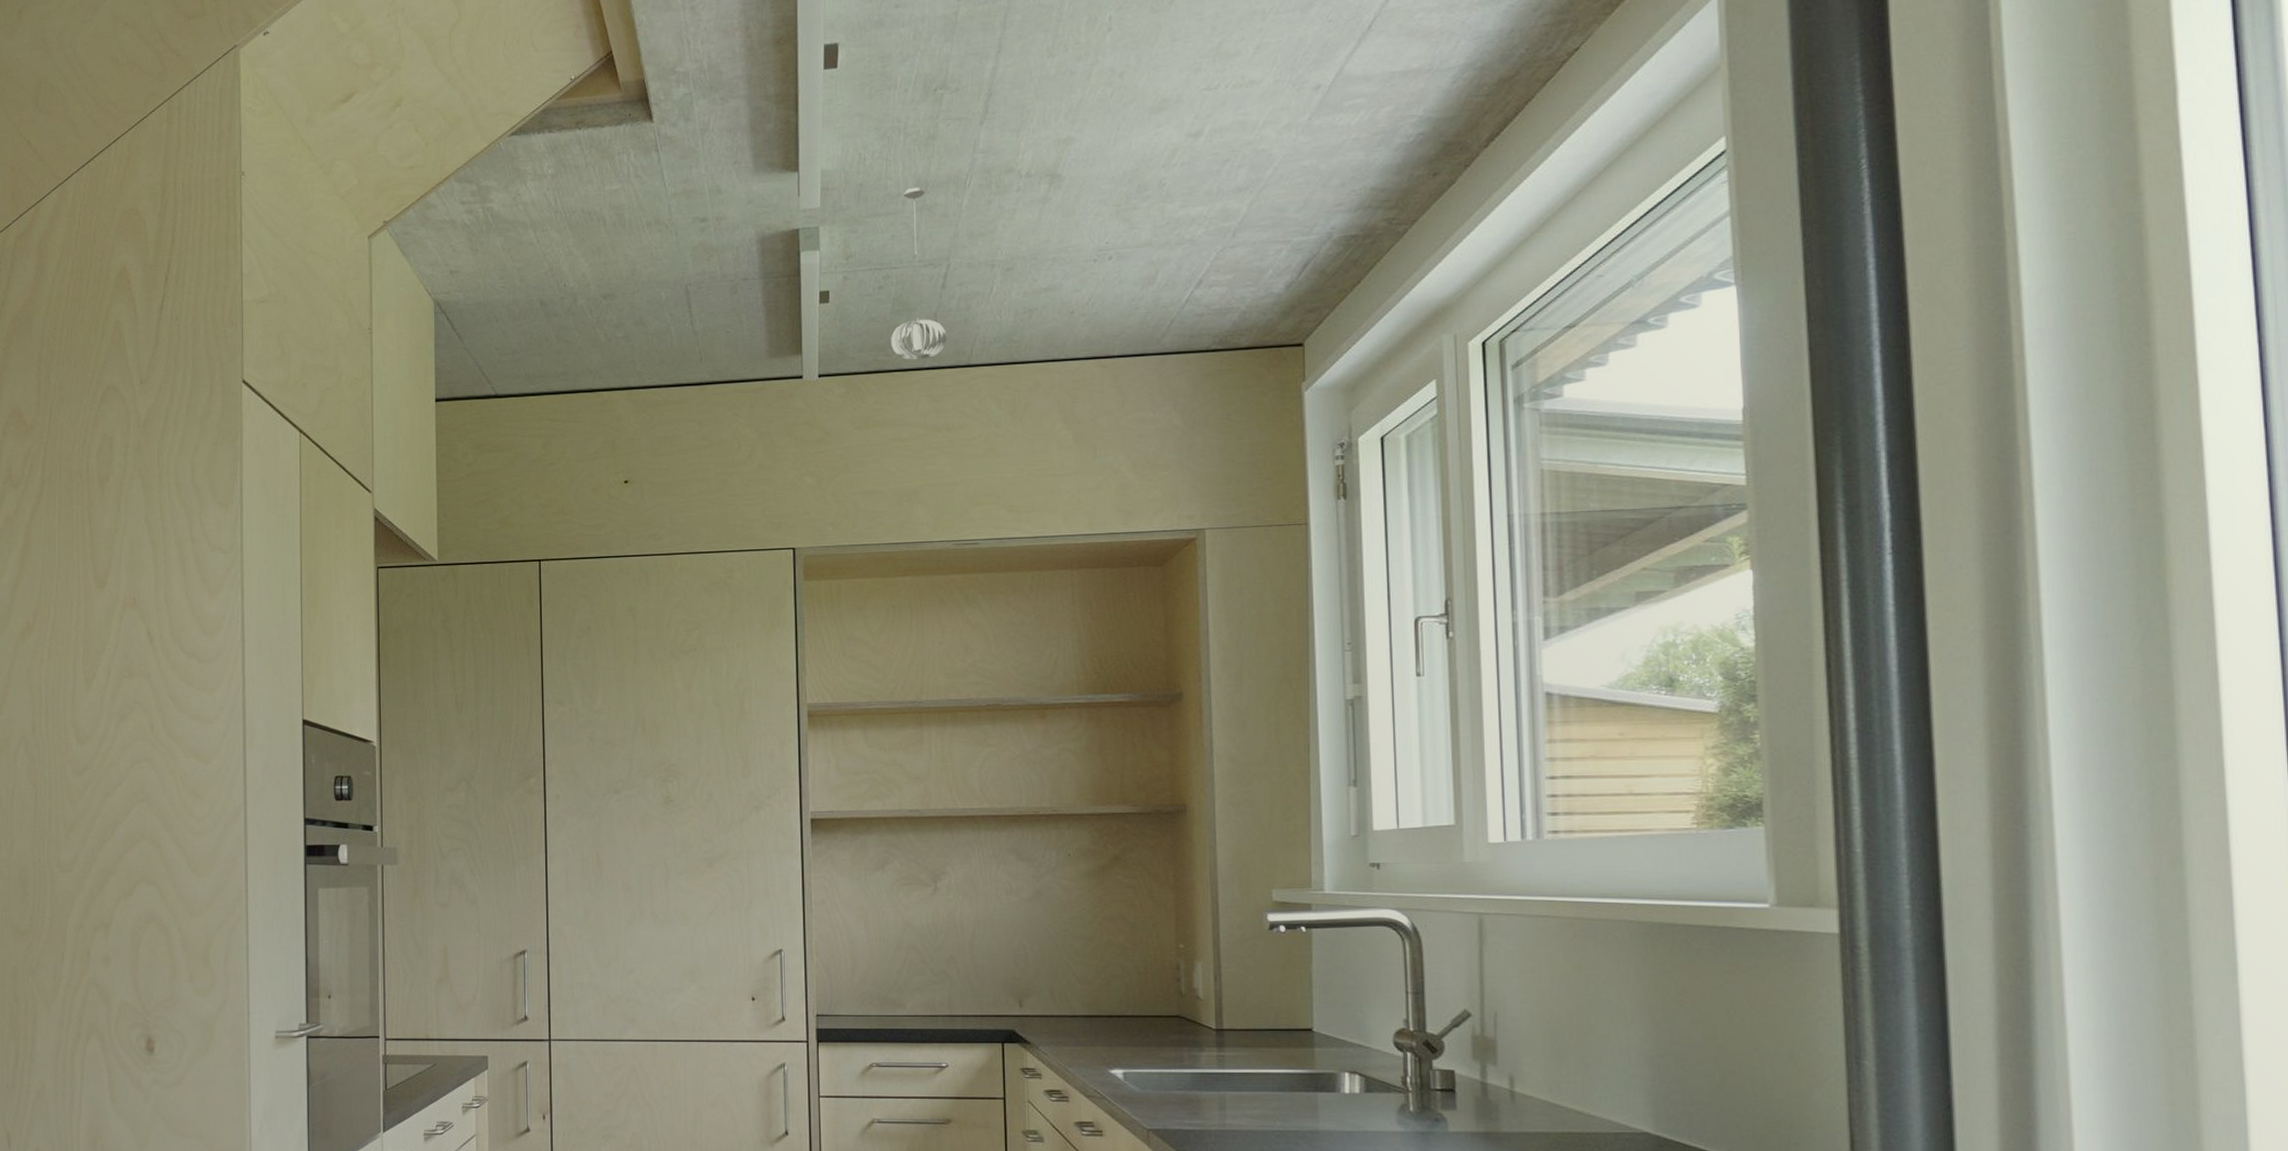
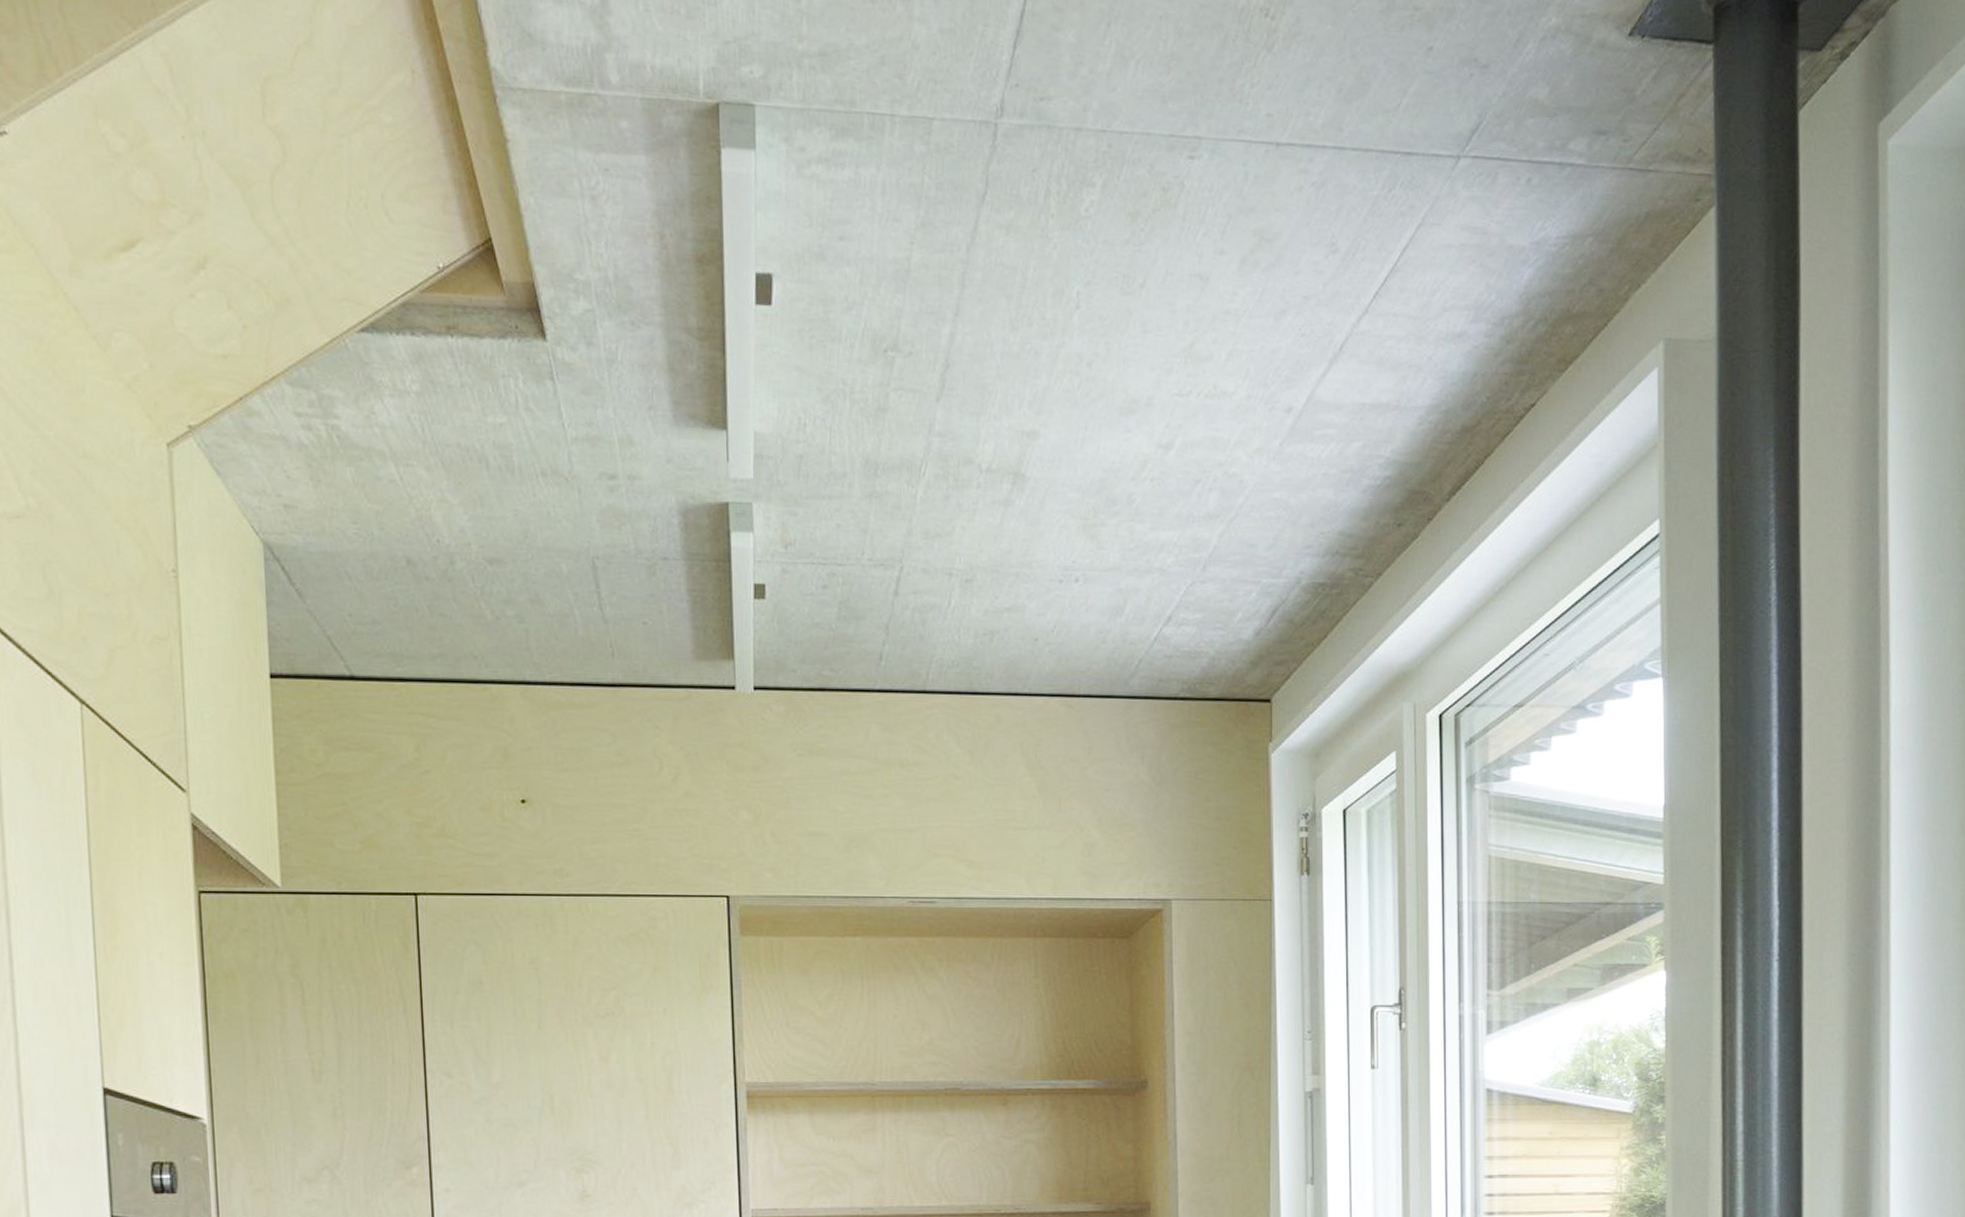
pendant light: present [891,188,947,360] -> none [837,469,900,679]

